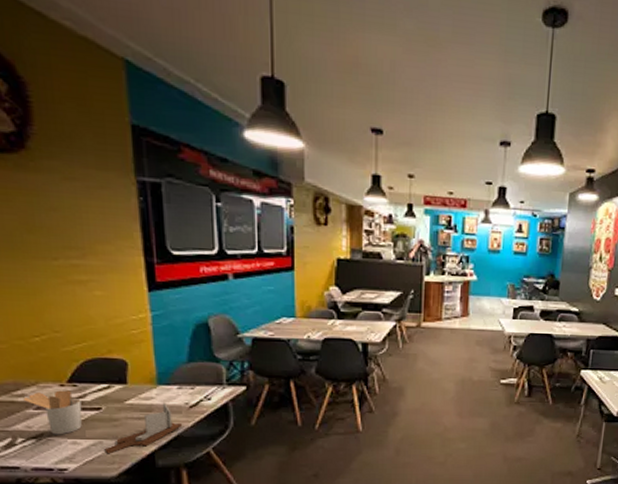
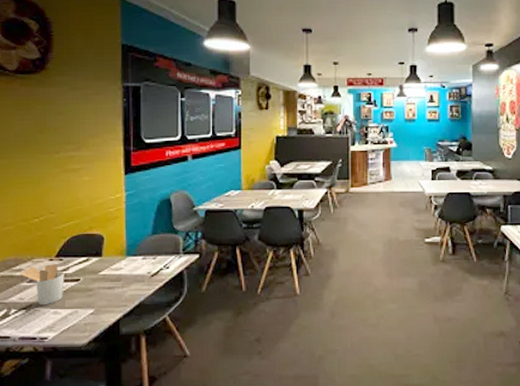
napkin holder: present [104,402,183,454] -> none [79,272,145,323]

